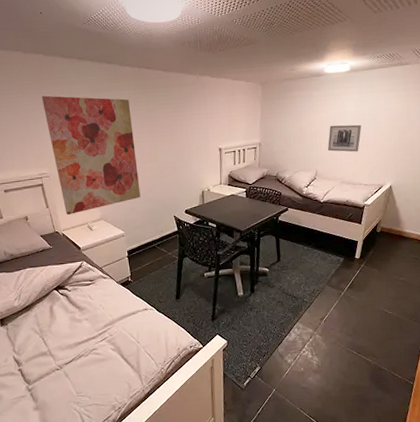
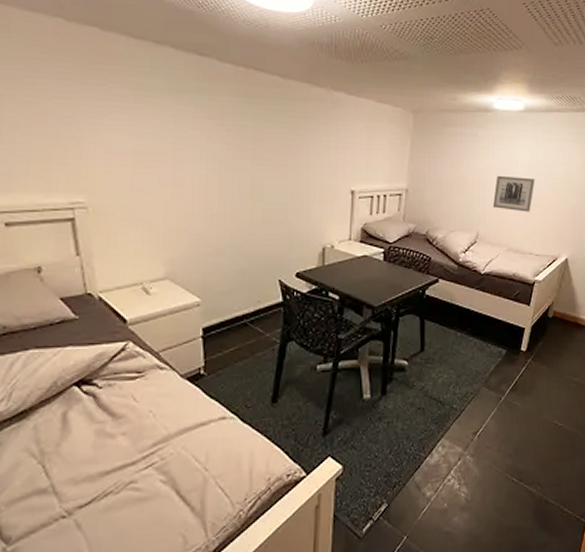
wall art: present [41,95,141,215] -> none [88,87,232,268]

